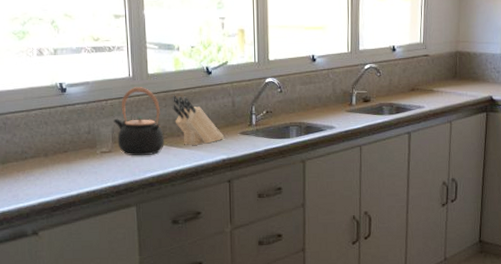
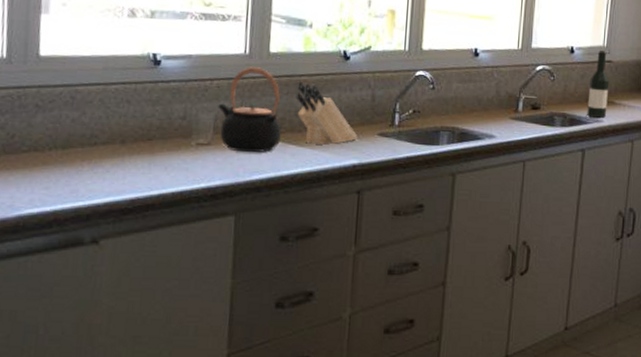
wine bottle: none [410,46,428,104] -> present [587,49,610,118]

